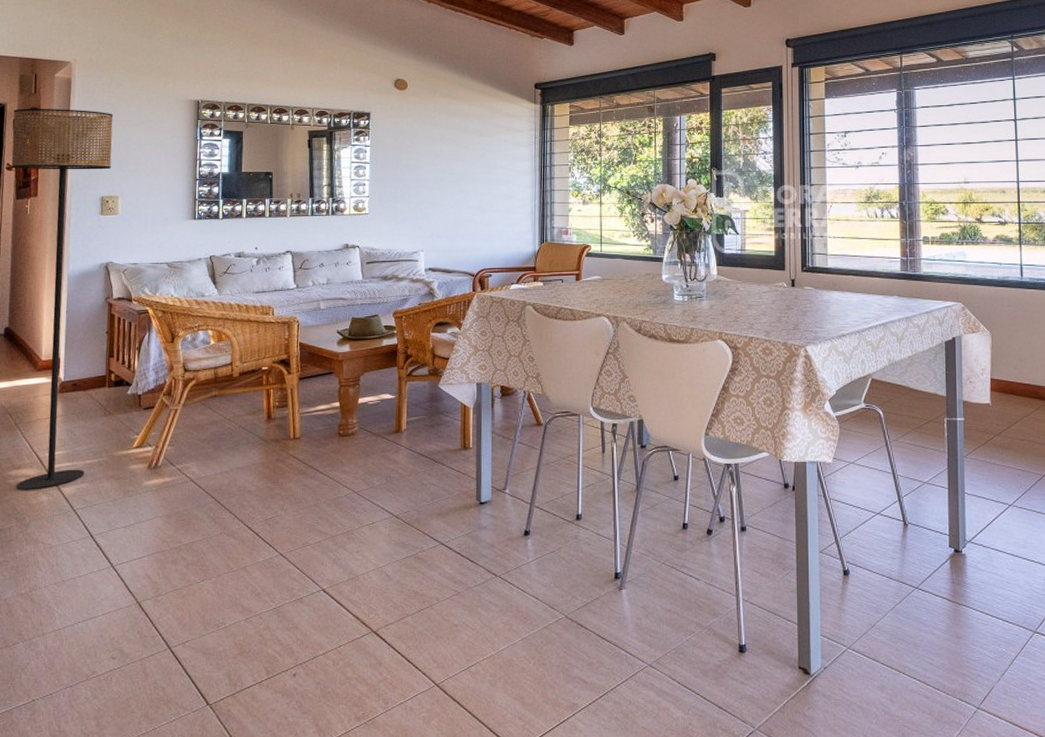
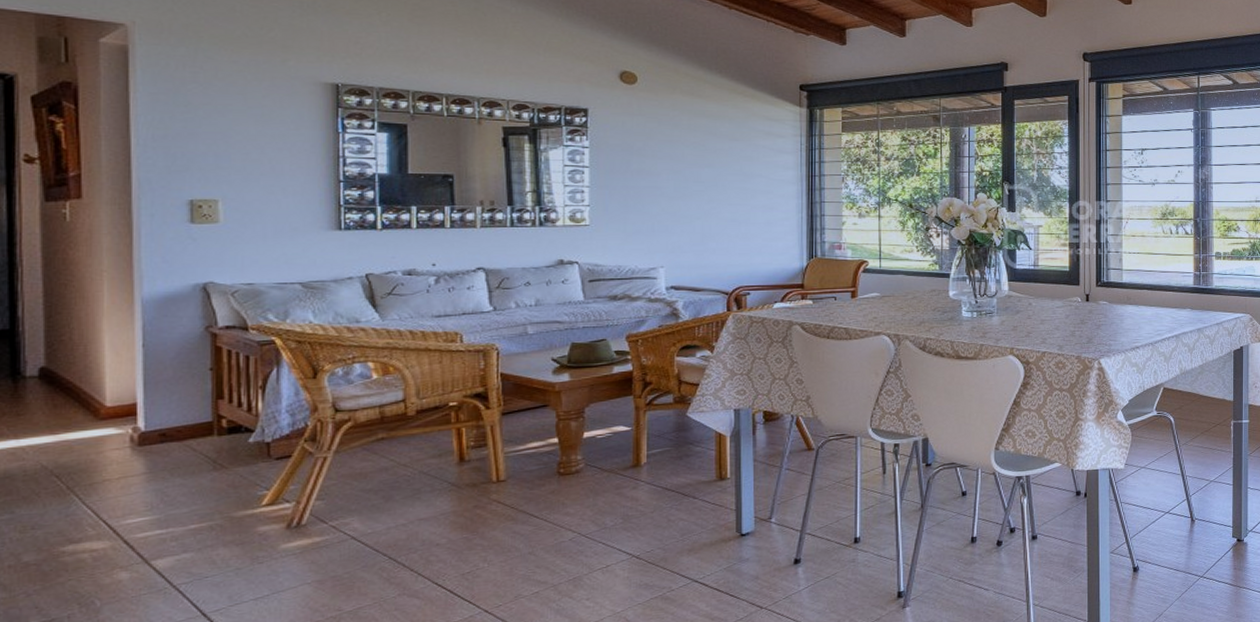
floor lamp: present [11,108,114,490] -> none [29,81,204,569]

